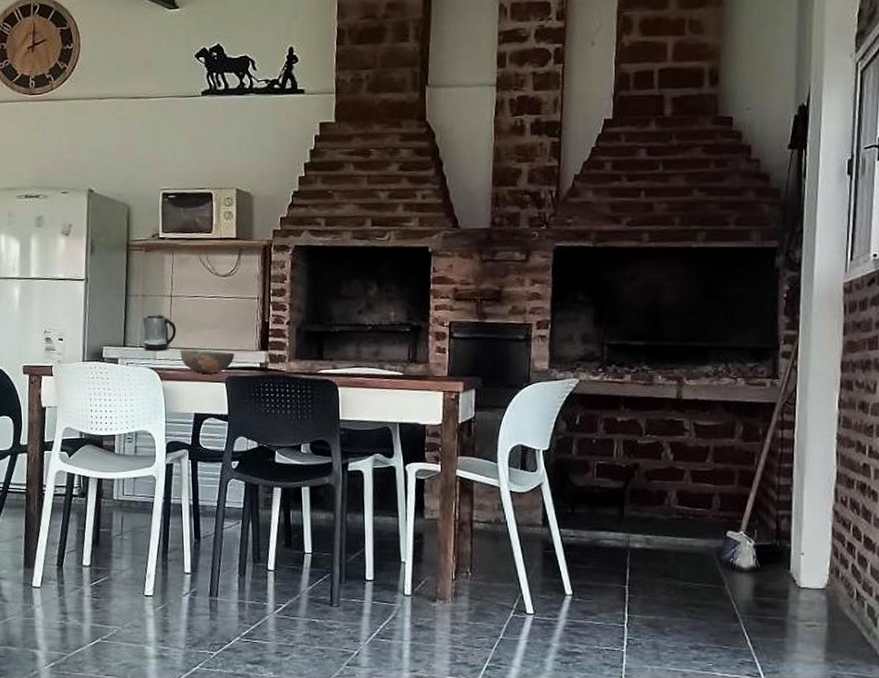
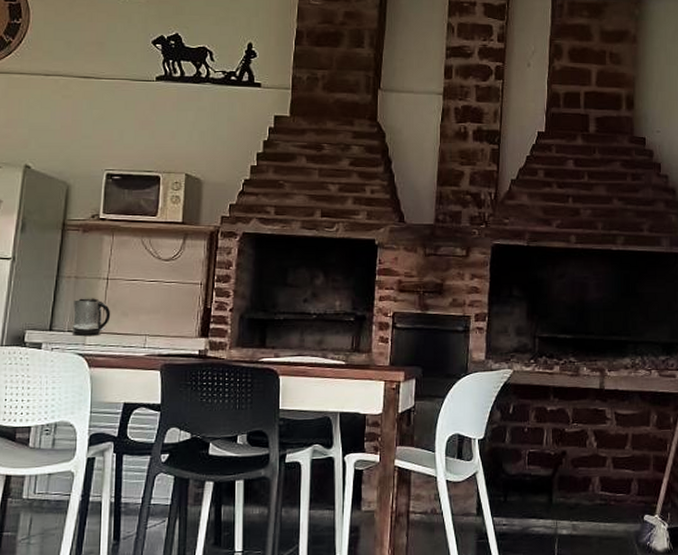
bowl: present [180,349,235,374] -> none [113,335,173,362]

